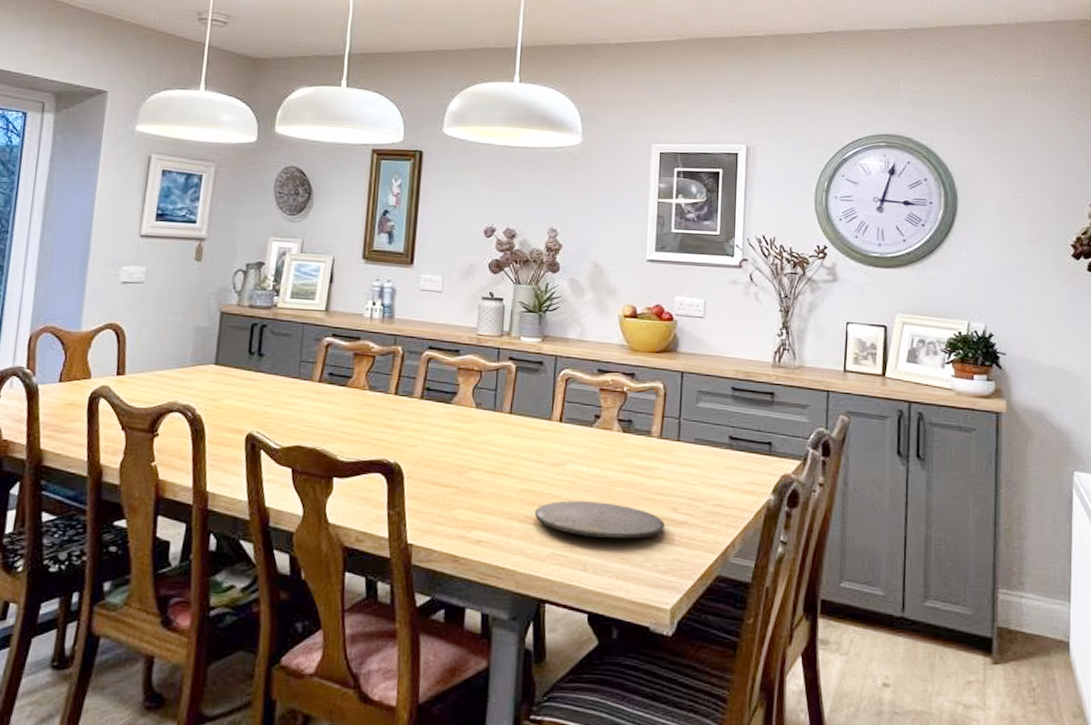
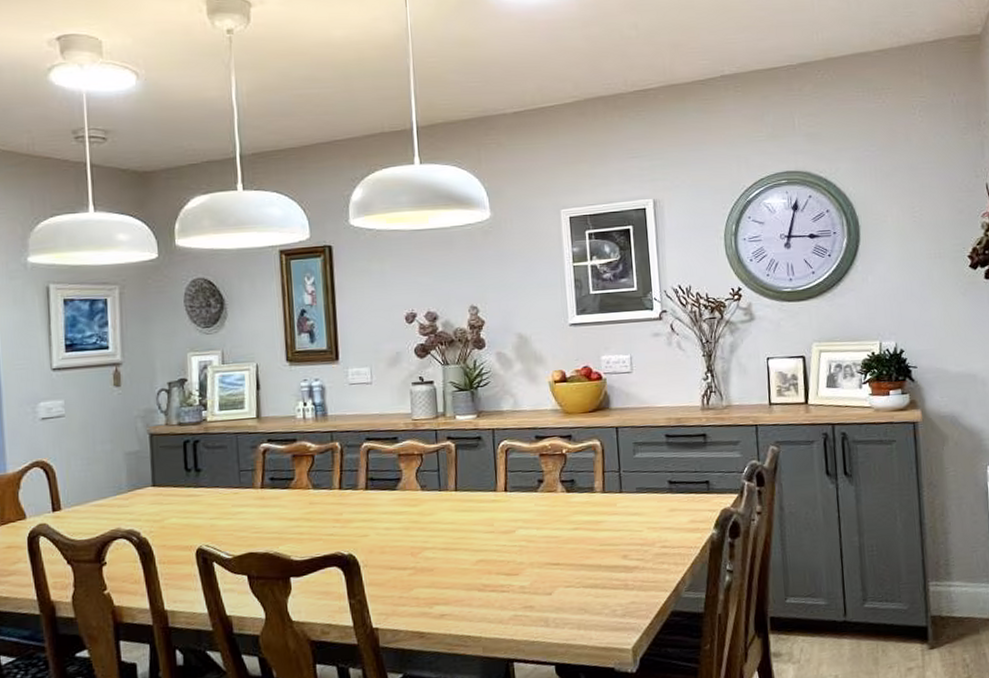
plate: present [534,500,666,539] -> none [491,560,619,595]

